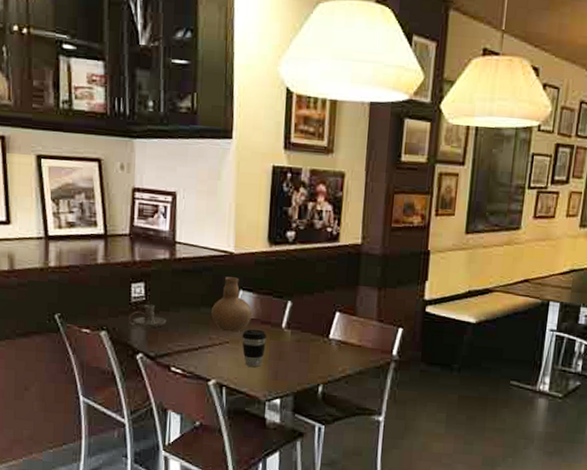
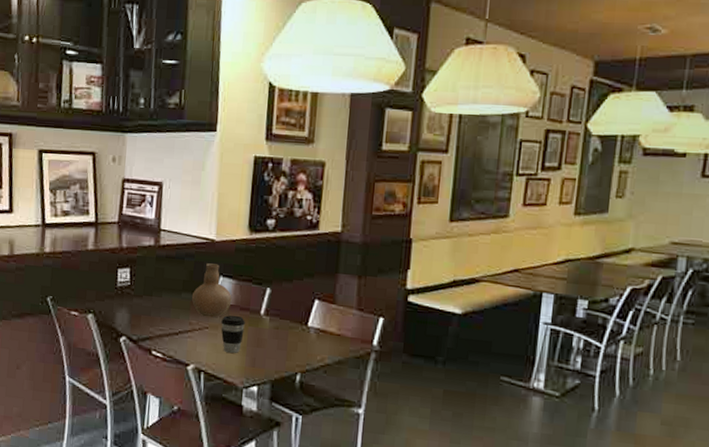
candle holder: present [127,304,167,328] -> none [113,288,149,312]

